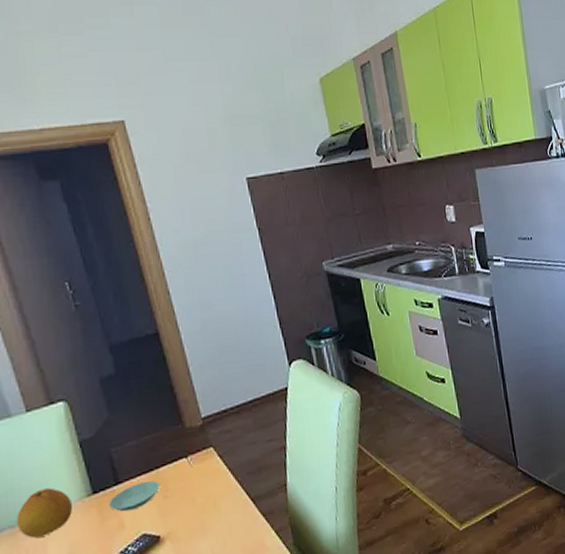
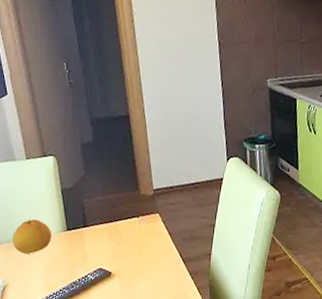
saucer: present [108,481,159,512] -> none [77,229,115,249]

